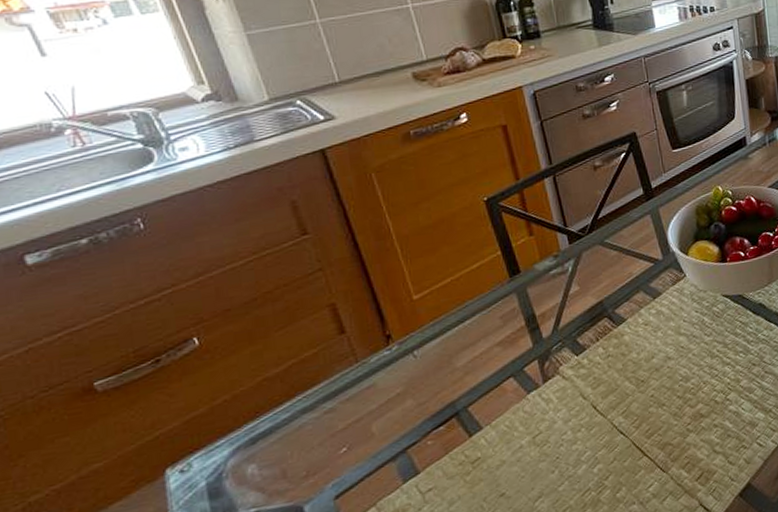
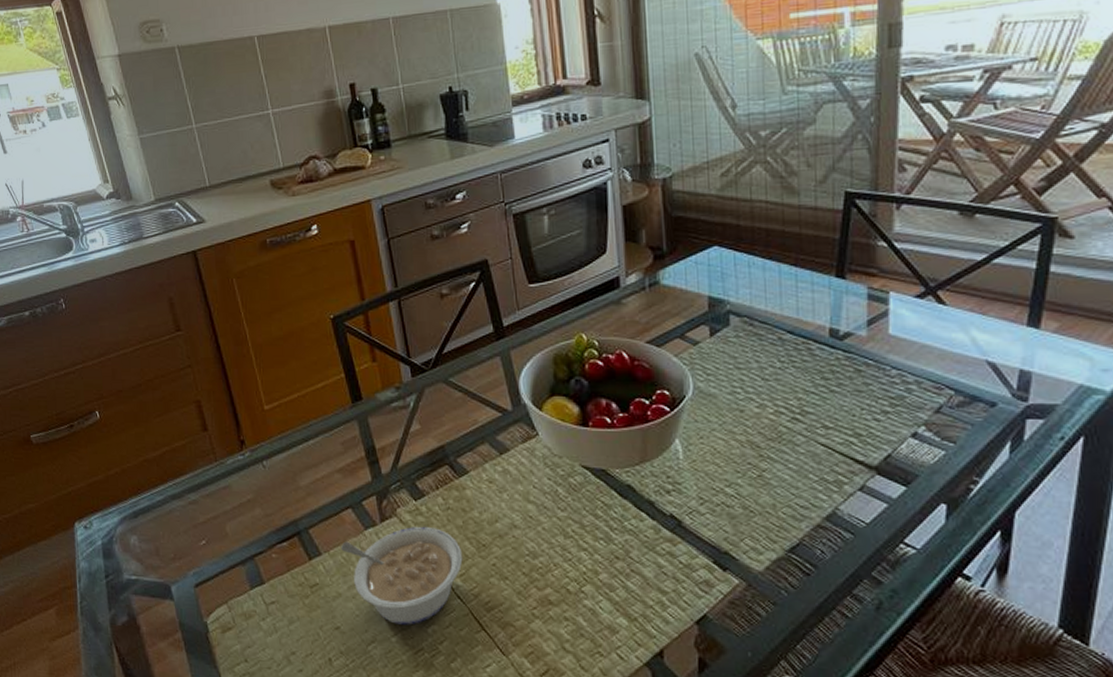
legume: none [503,376,624,474] -> present [341,526,463,625]

